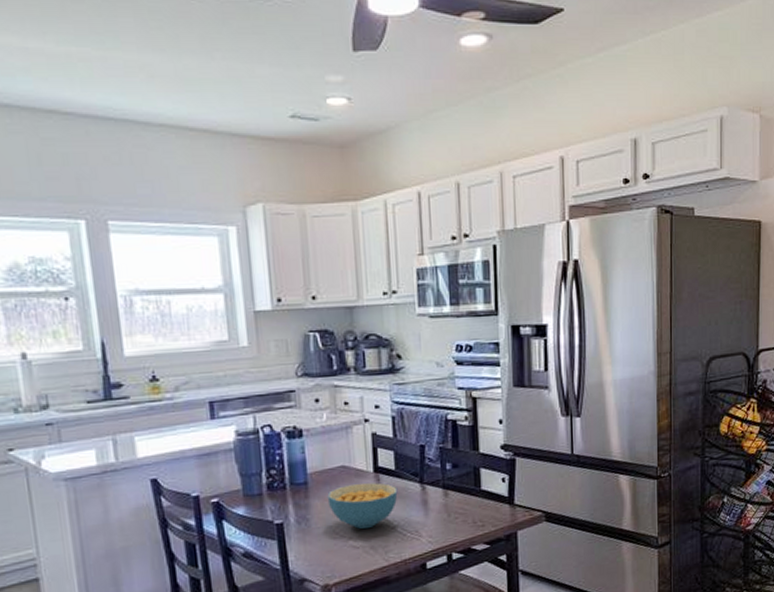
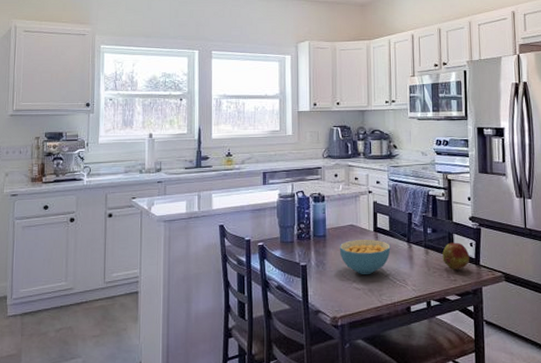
fruit: none [466,478,502,514] -> present [442,242,470,271]

